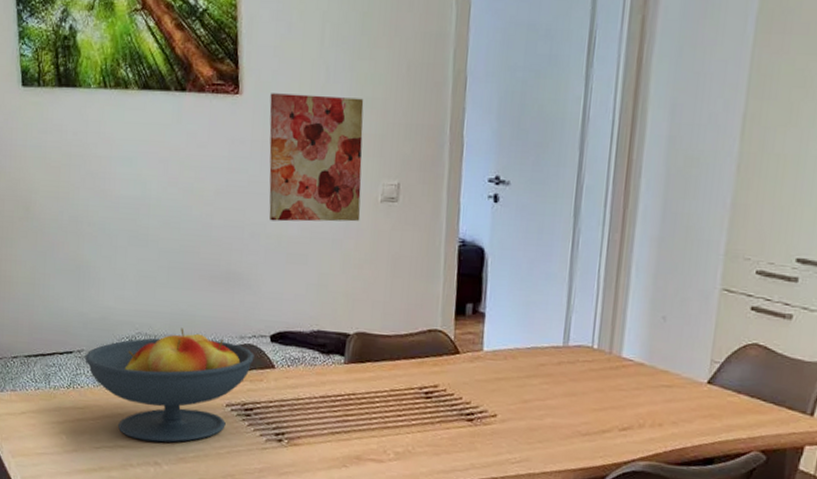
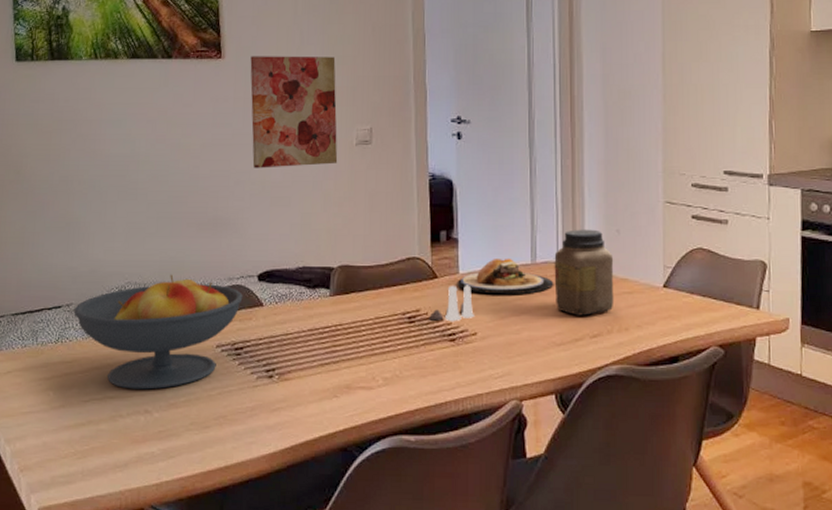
salt and pepper shaker set: none [447,363,496,402] -> present [429,285,474,322]
plate: none [479,338,586,379] -> present [457,258,554,295]
jar: none [585,312,656,407] -> present [554,229,614,316]

